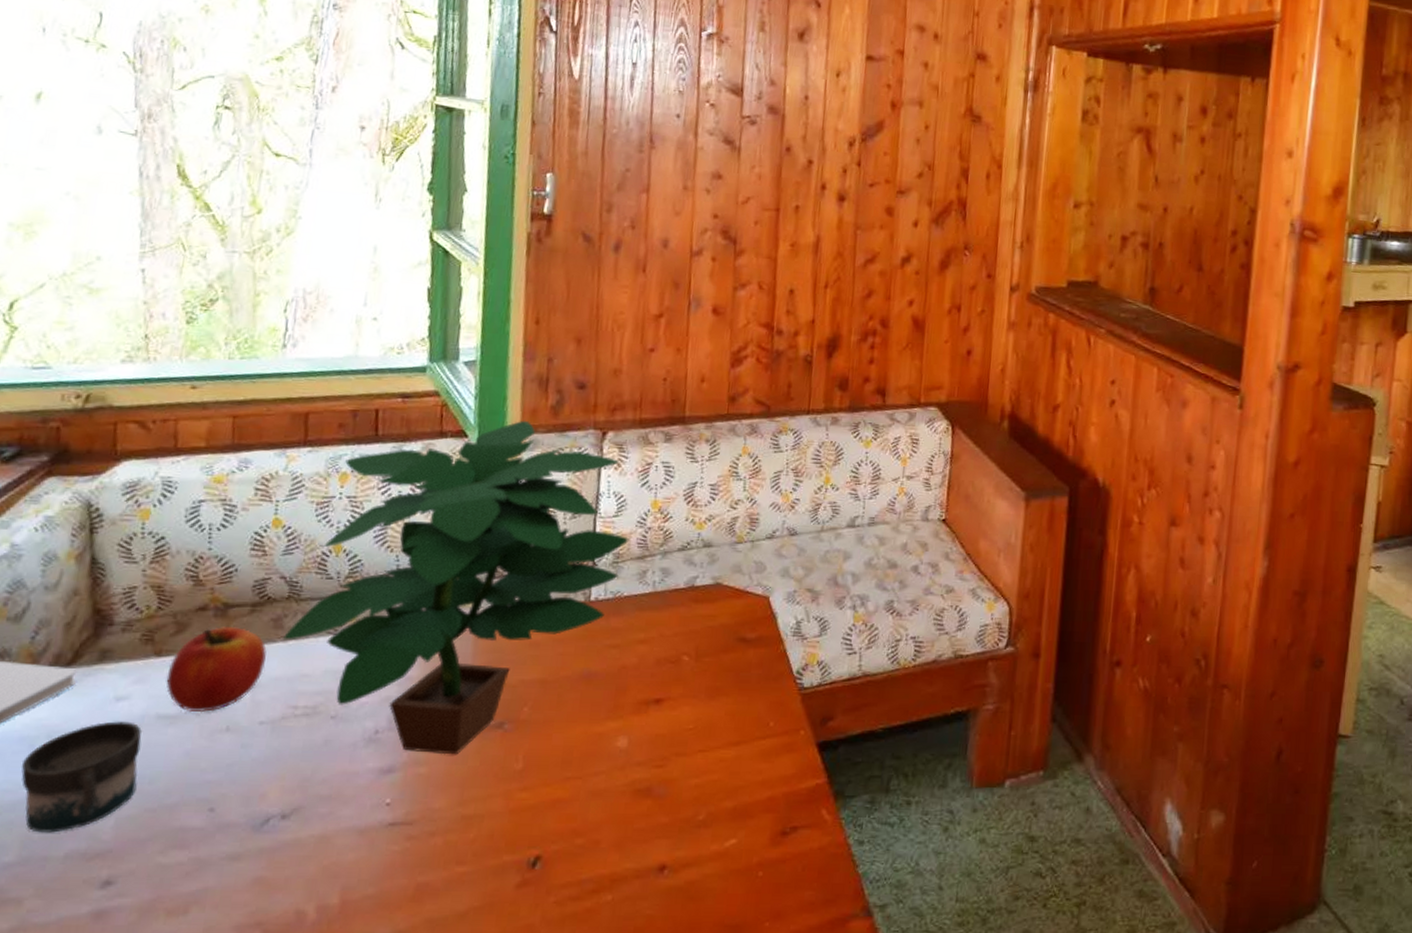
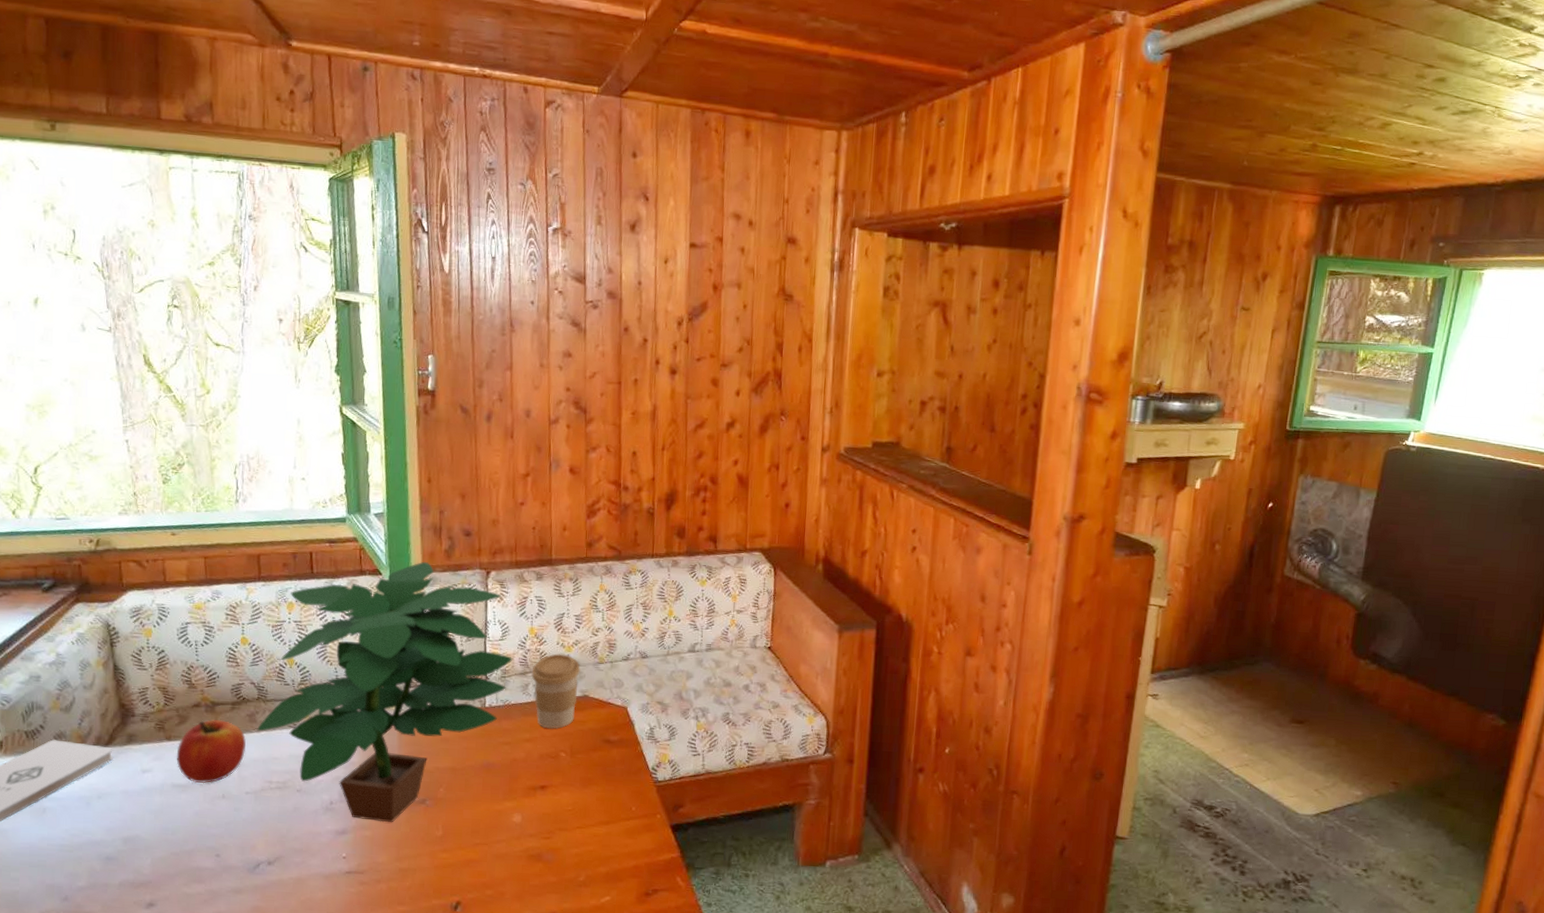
mug: present [21,721,142,833] -> none [82,787,164,867]
coffee cup: none [651,532,714,627] -> present [531,653,580,729]

